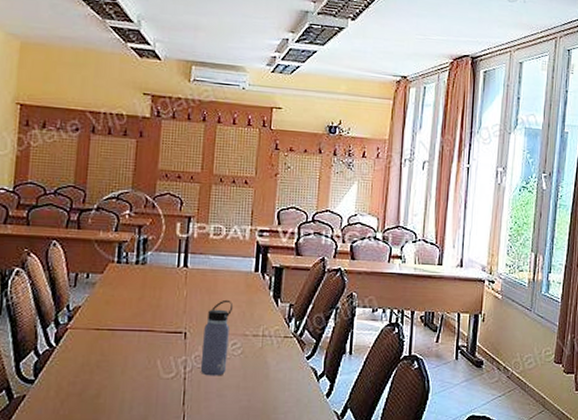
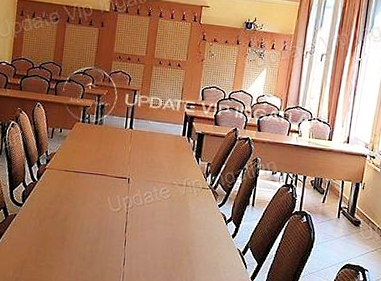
water bottle: present [200,299,234,376] -> none [138,156,165,213]

